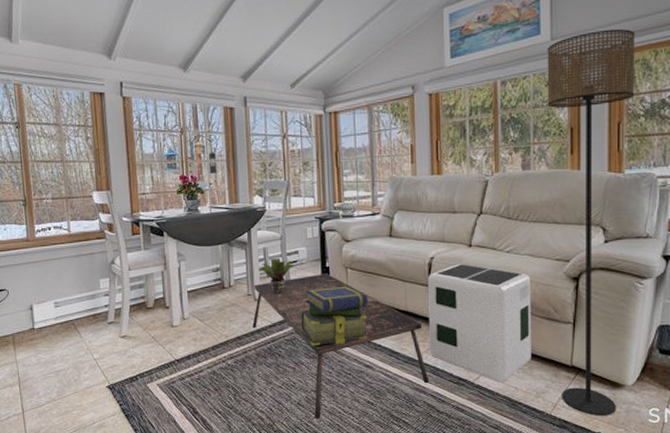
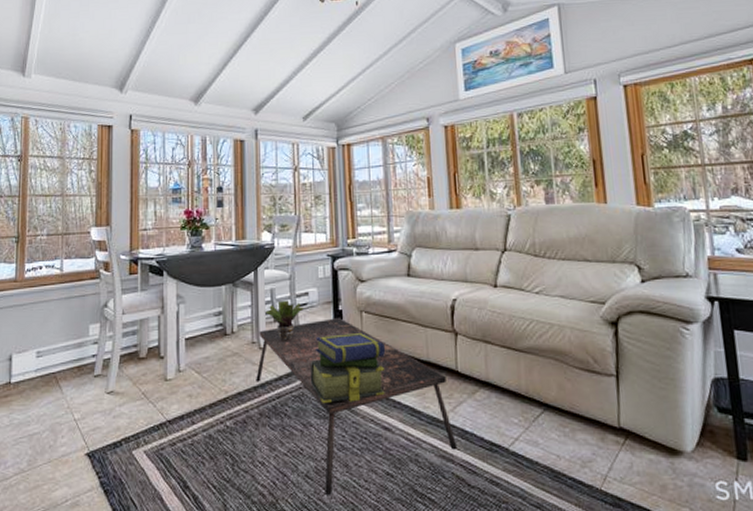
air purifier: present [428,264,531,383] -> none [451,306,573,449]
floor lamp: present [547,28,636,415] -> none [561,62,677,491]

